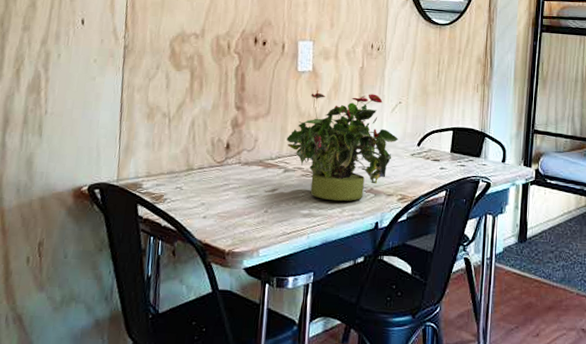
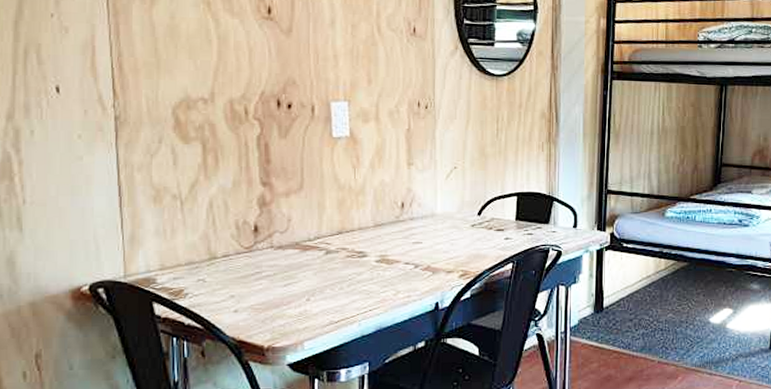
potted plant: present [287,90,399,201] -> none [326,158,456,282]

